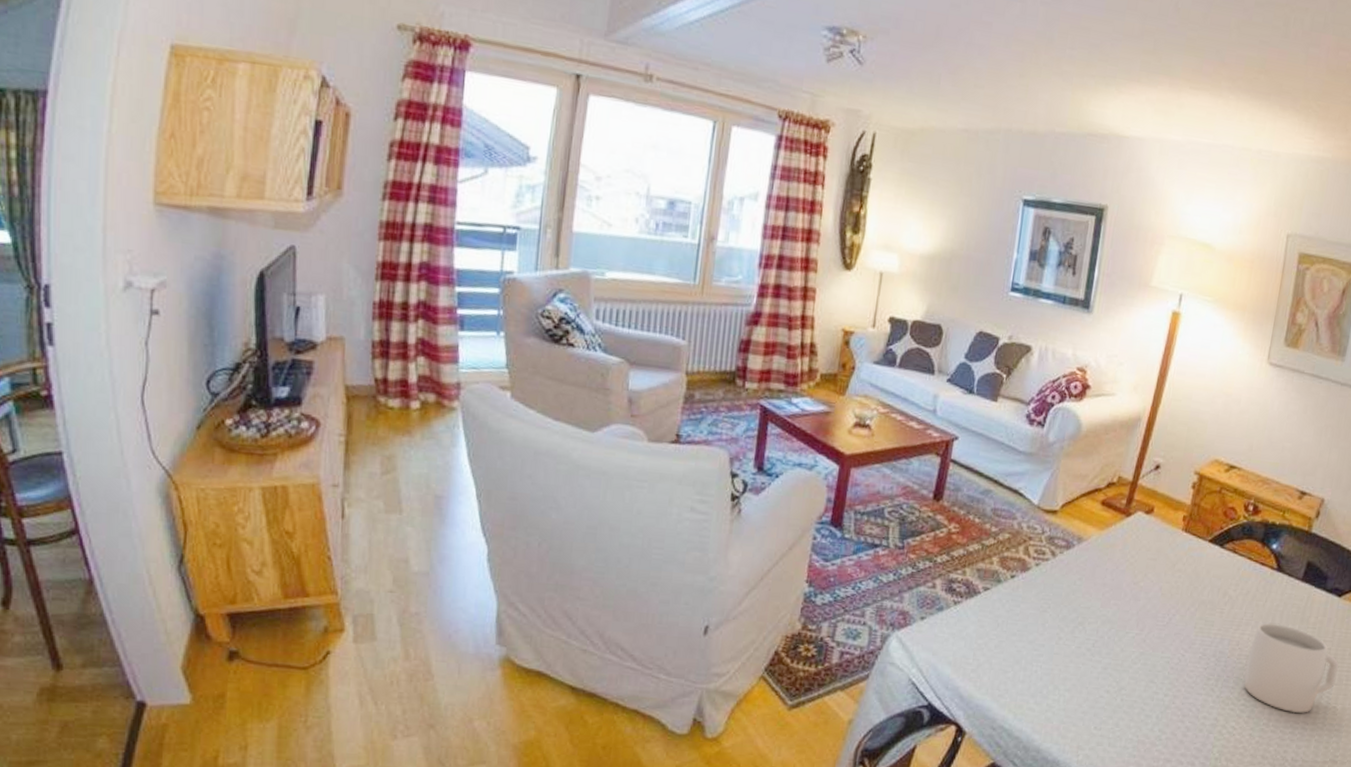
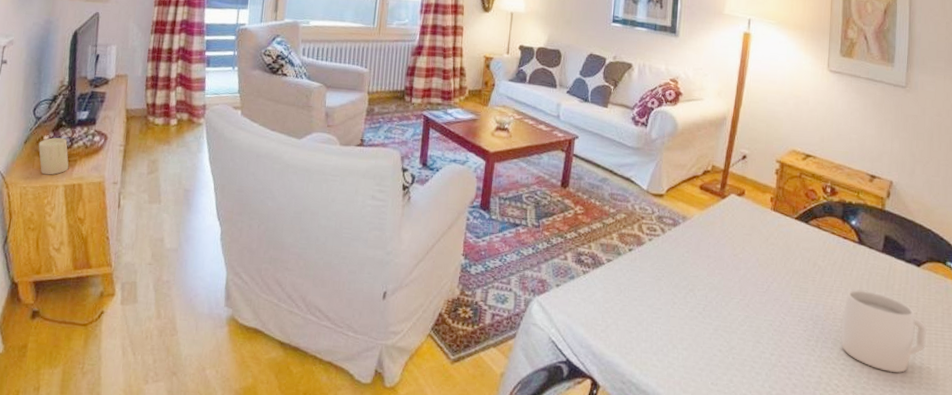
candle: none [218,422,266,474] -> present [38,137,69,175]

